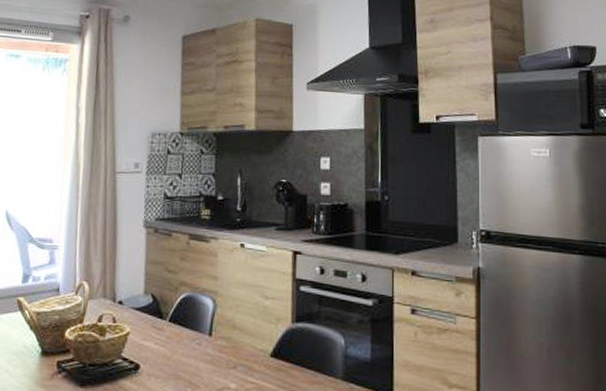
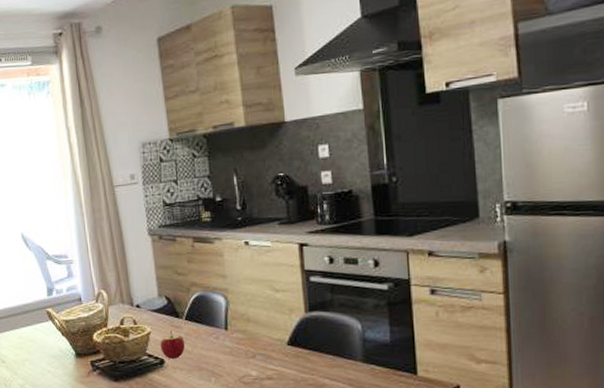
apple: none [137,331,165,364] -> present [160,329,185,359]

